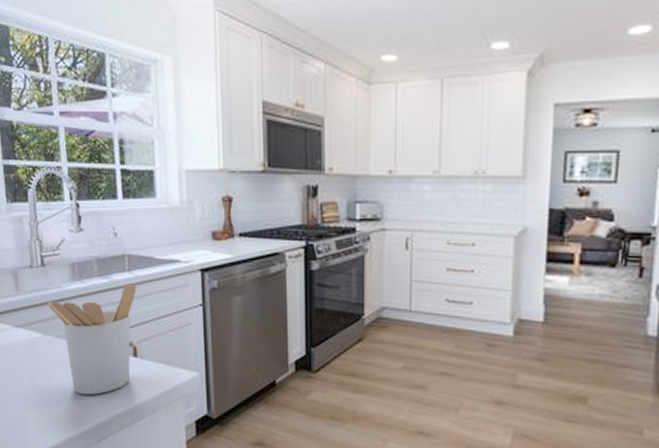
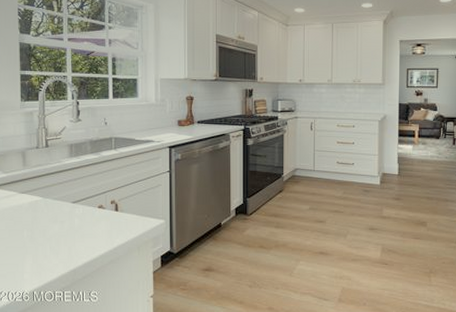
utensil holder: present [47,283,137,395] -> none [48,158,120,242]

